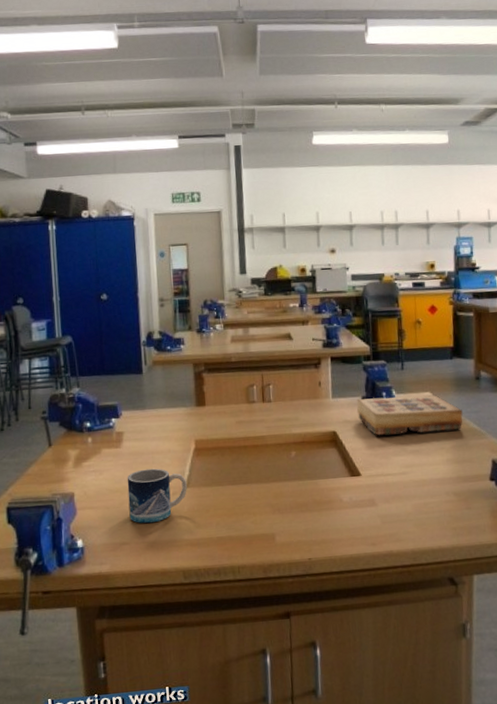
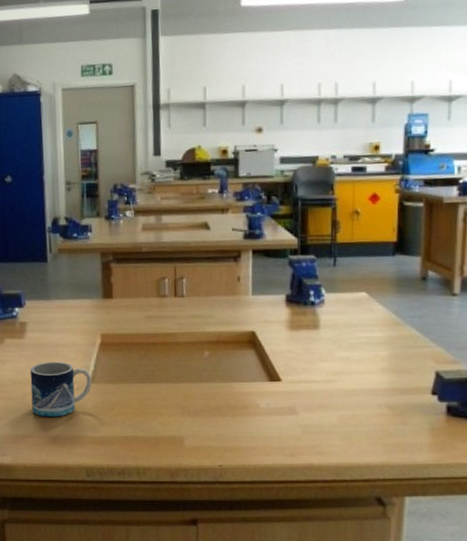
book: present [357,395,463,435] -> none [280,296,403,338]

